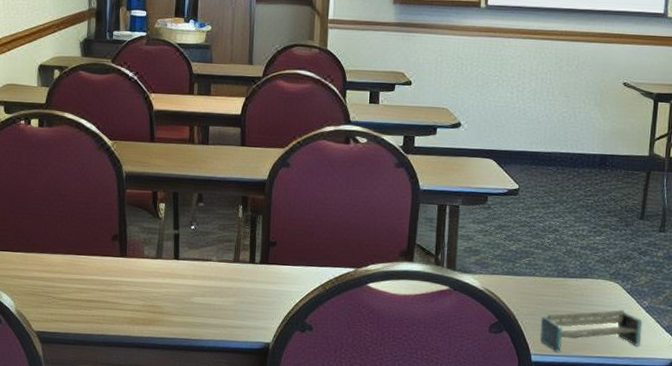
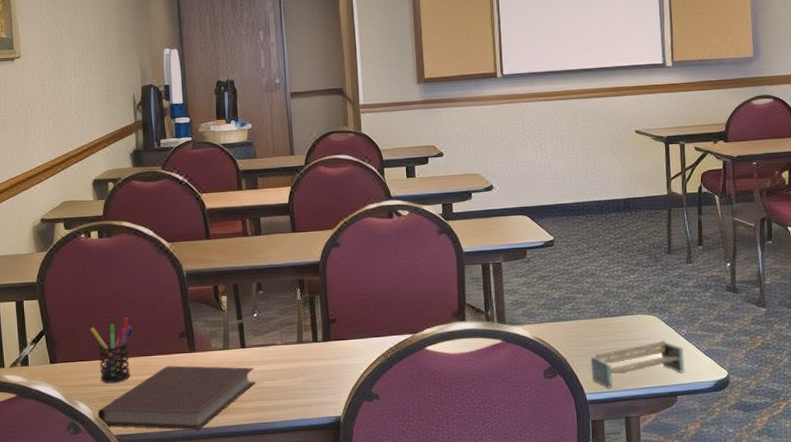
notebook: none [19,268,186,338] -> present [97,365,255,430]
pen holder: none [20,212,65,278] -> present [90,317,134,383]

